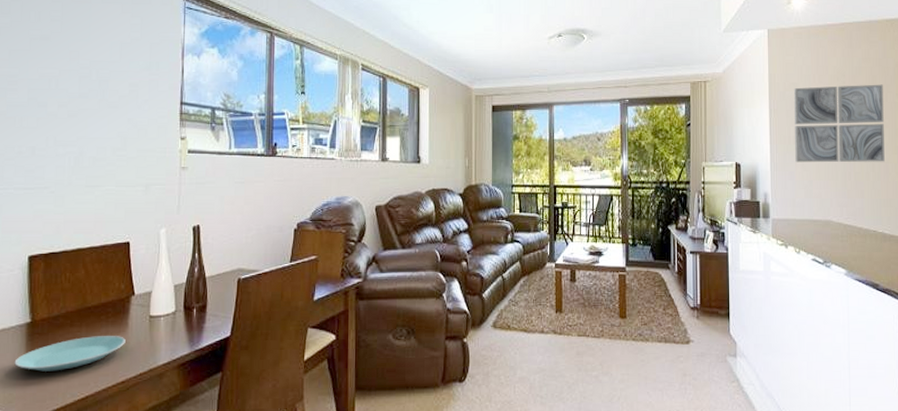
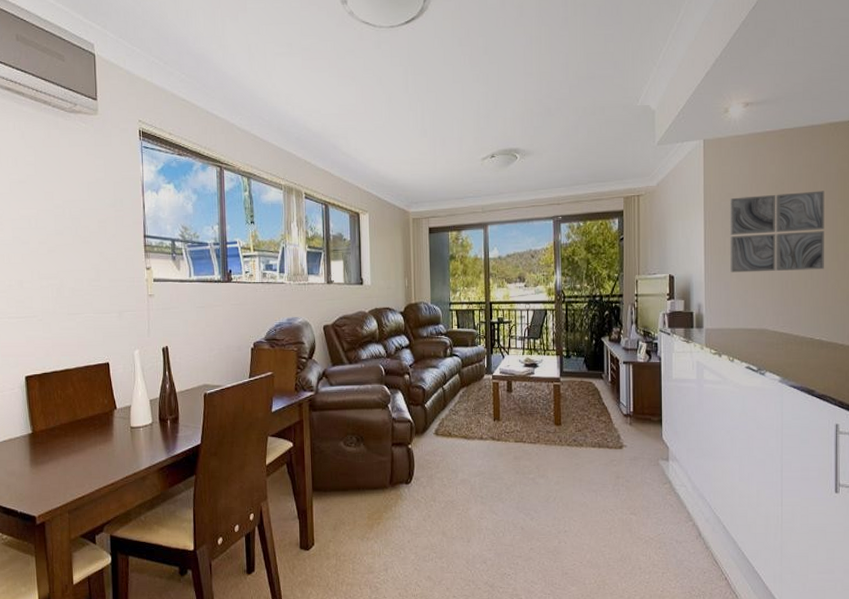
plate: present [14,336,126,372] -> none [21,444,112,475]

